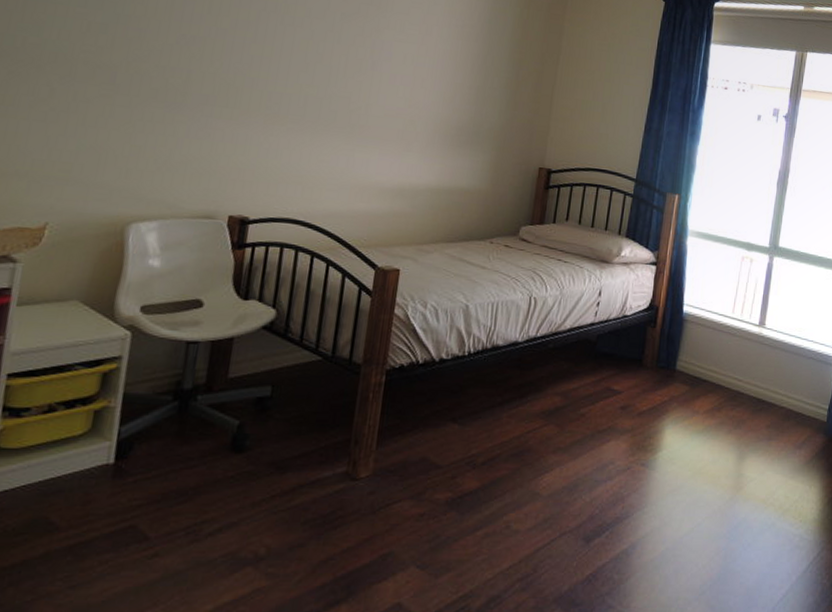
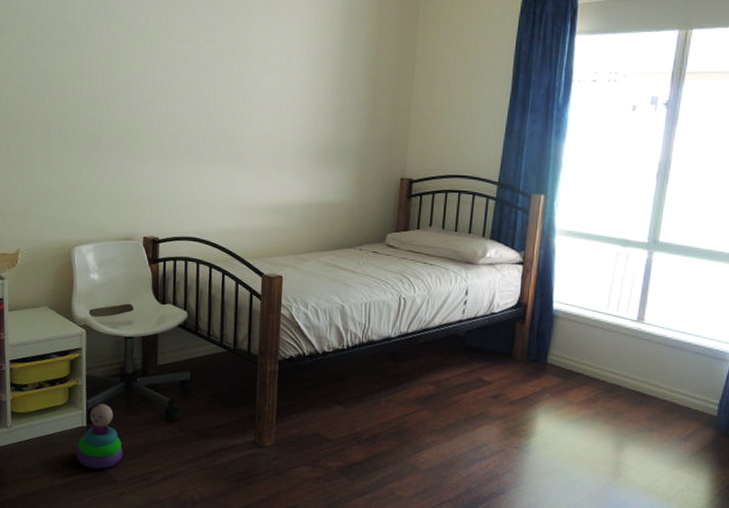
stacking toy: none [92,431,165,523] -> present [76,403,124,469]

